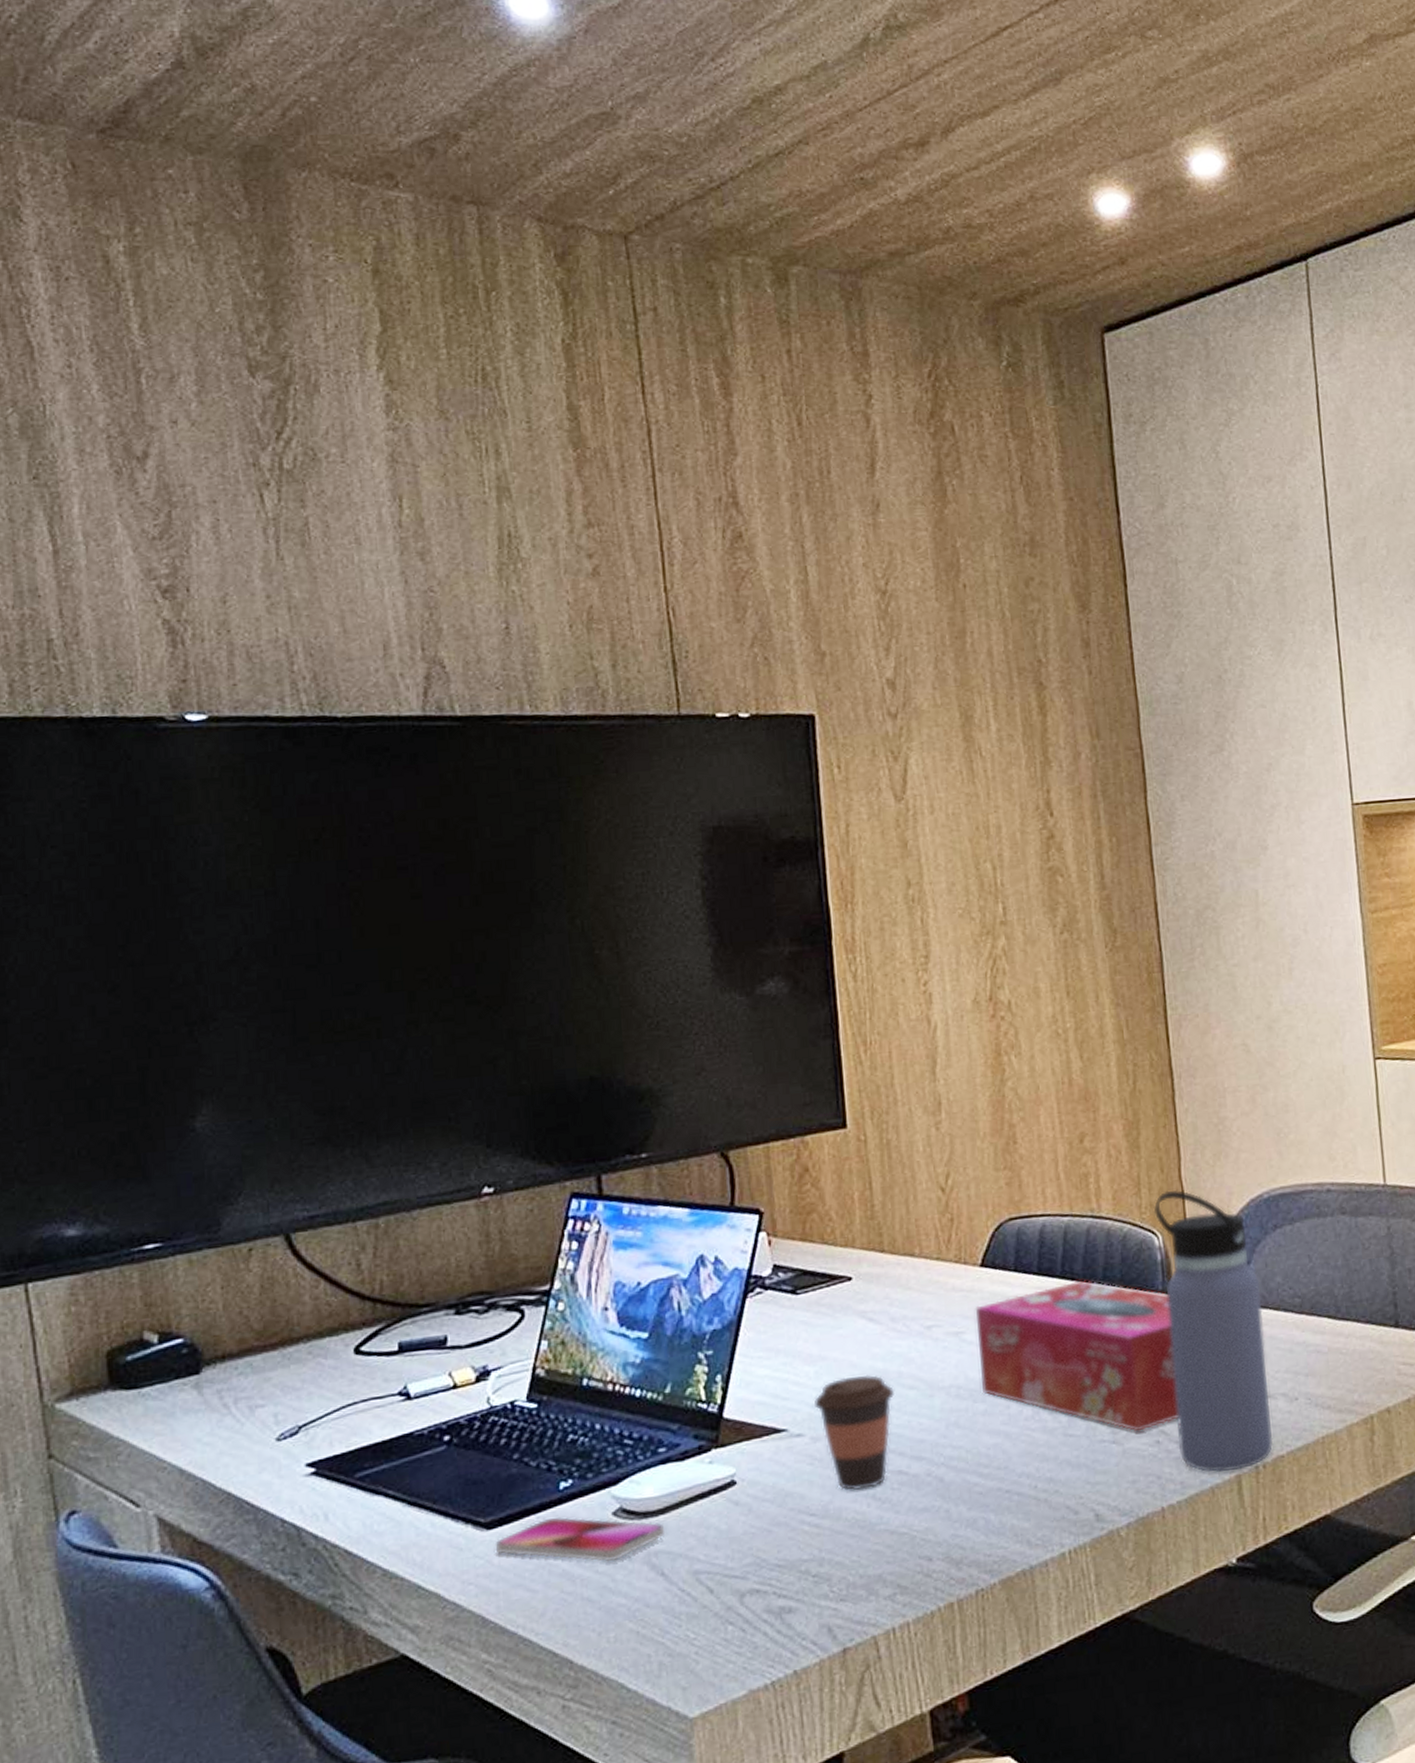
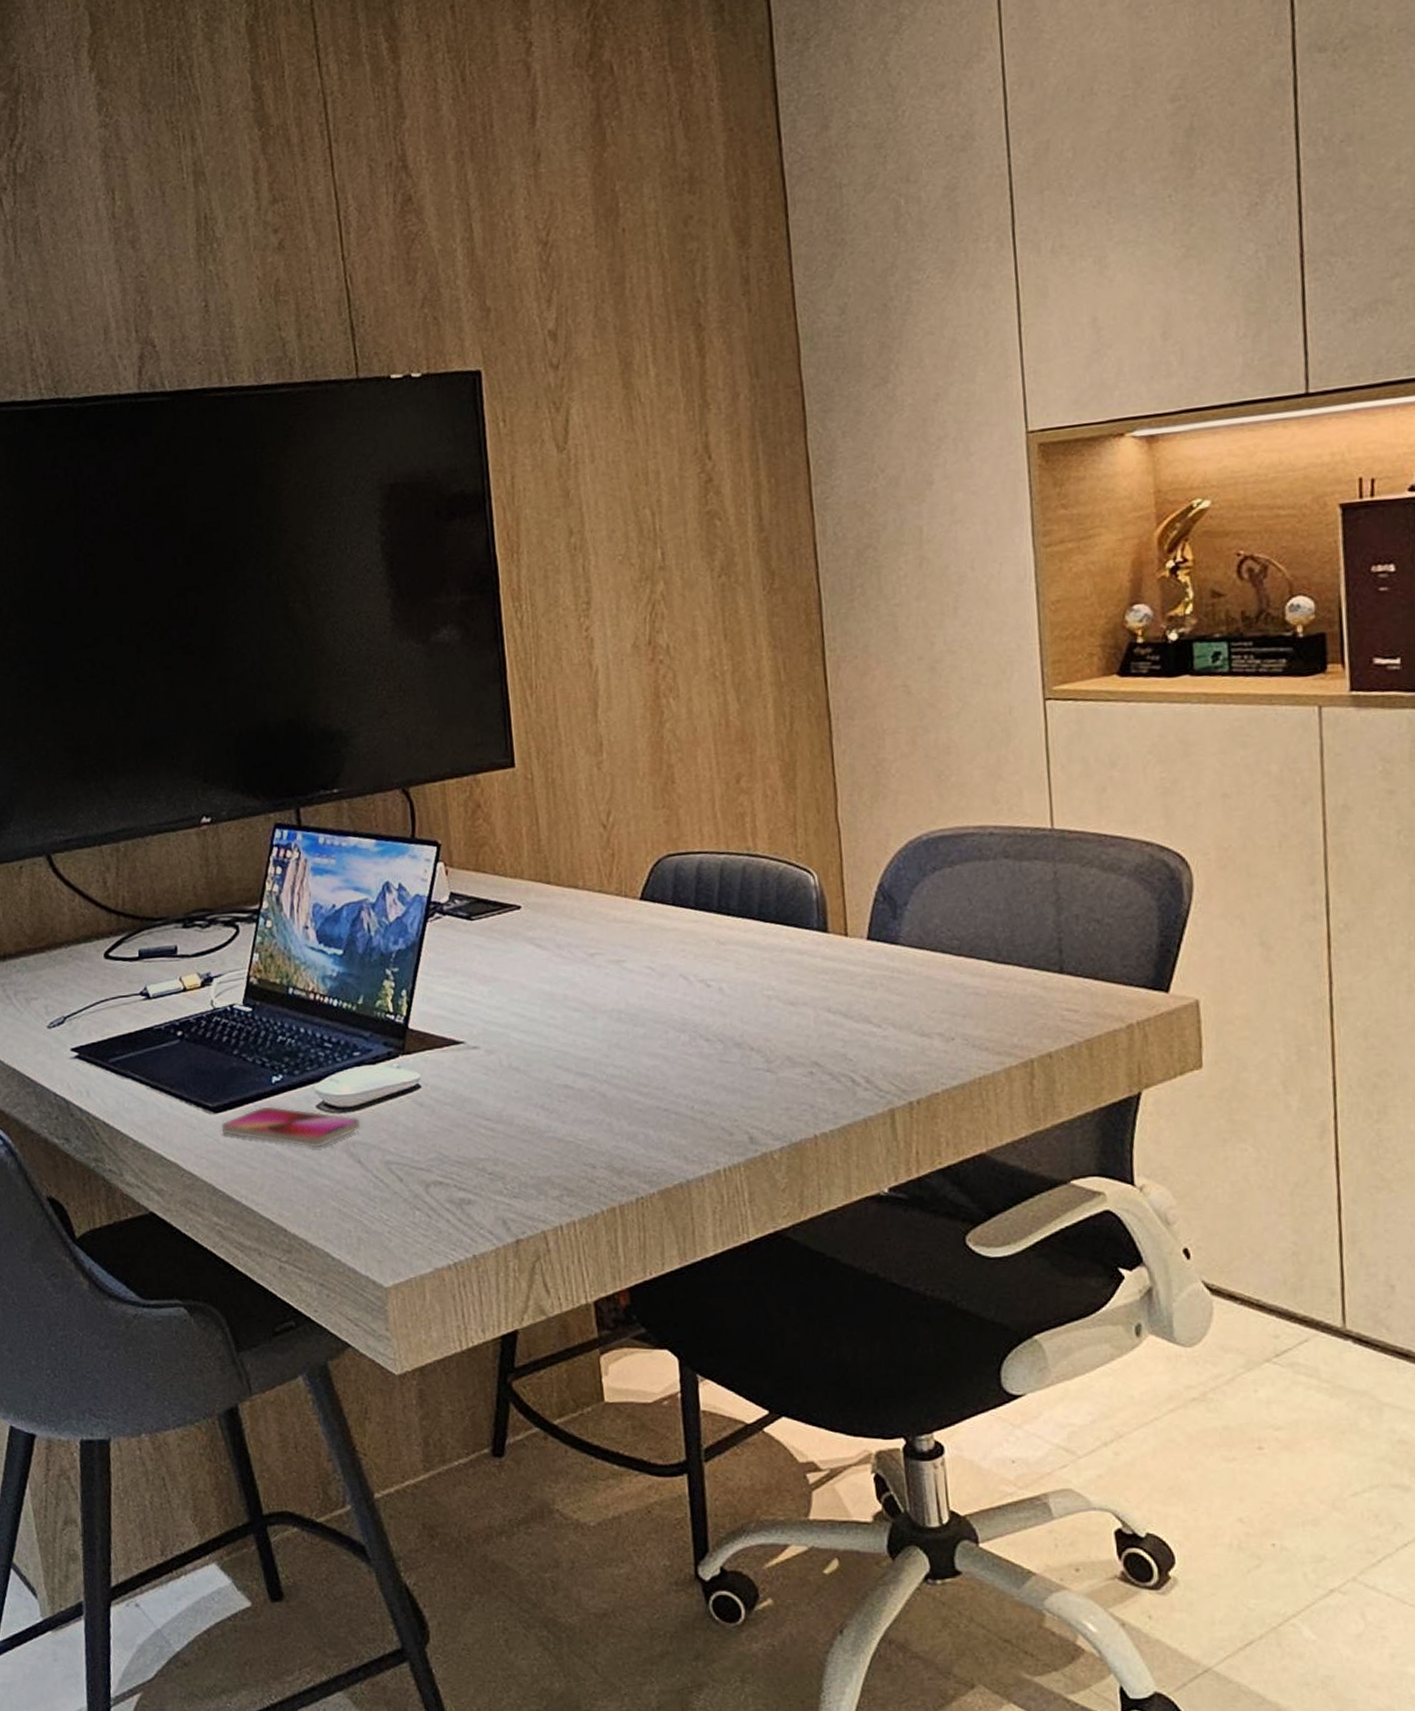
coffee cup: present [814,1374,895,1491] -> none [488,996,561,1100]
tissue box: present [975,1280,1179,1432] -> none [635,915,832,1062]
water bottle: present [1153,1189,1274,1473] -> none [809,830,928,1105]

